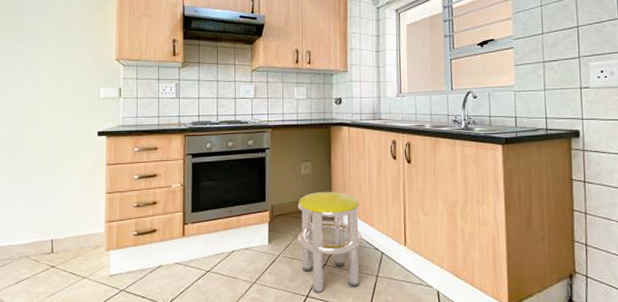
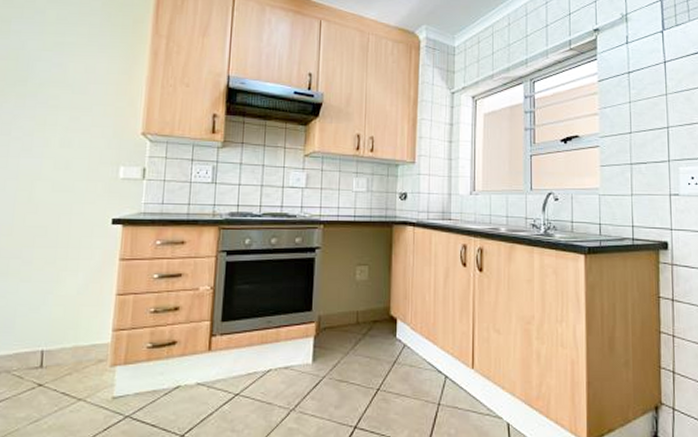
stool: present [297,191,361,293] -> none [347,301,423,424]

